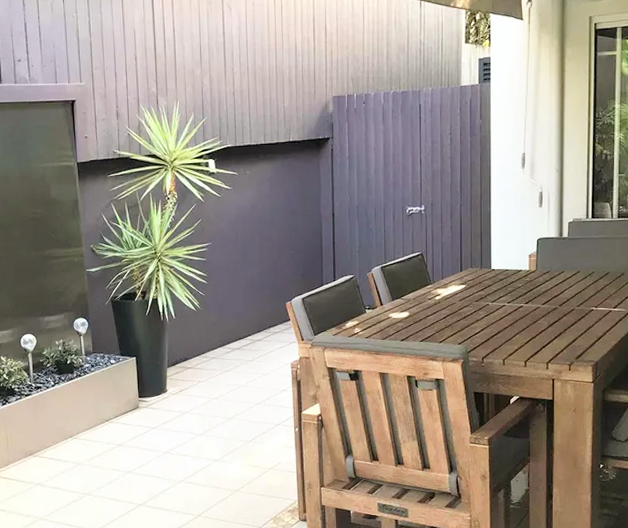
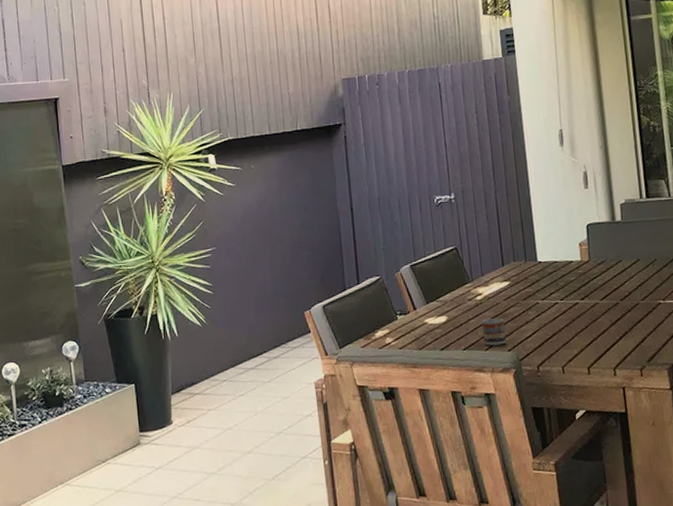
cup: none [438,316,458,339] -> present [481,318,506,346]

